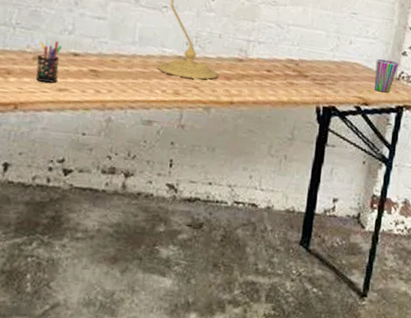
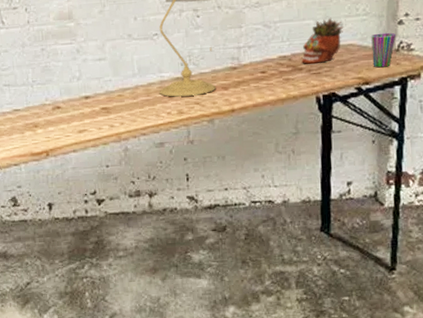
pen holder: present [36,41,62,83] -> none [55,89,76,128]
succulent planter: none [308,33,353,75] -> present [301,18,344,64]

